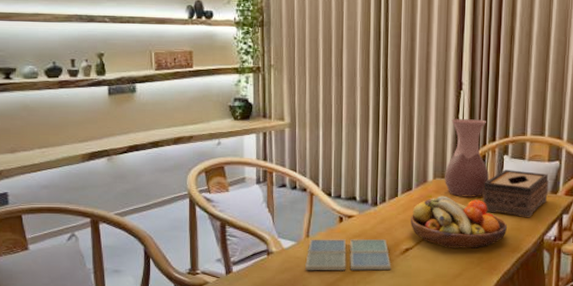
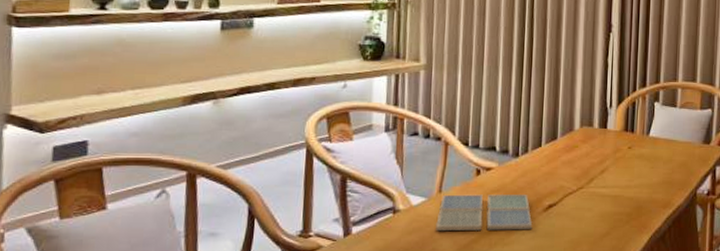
fruit bowl: present [411,196,508,248] -> none [555,145,659,204]
vase: present [445,119,489,197] -> none [592,63,639,148]
tissue box: present [482,170,549,218] -> none [632,118,701,170]

